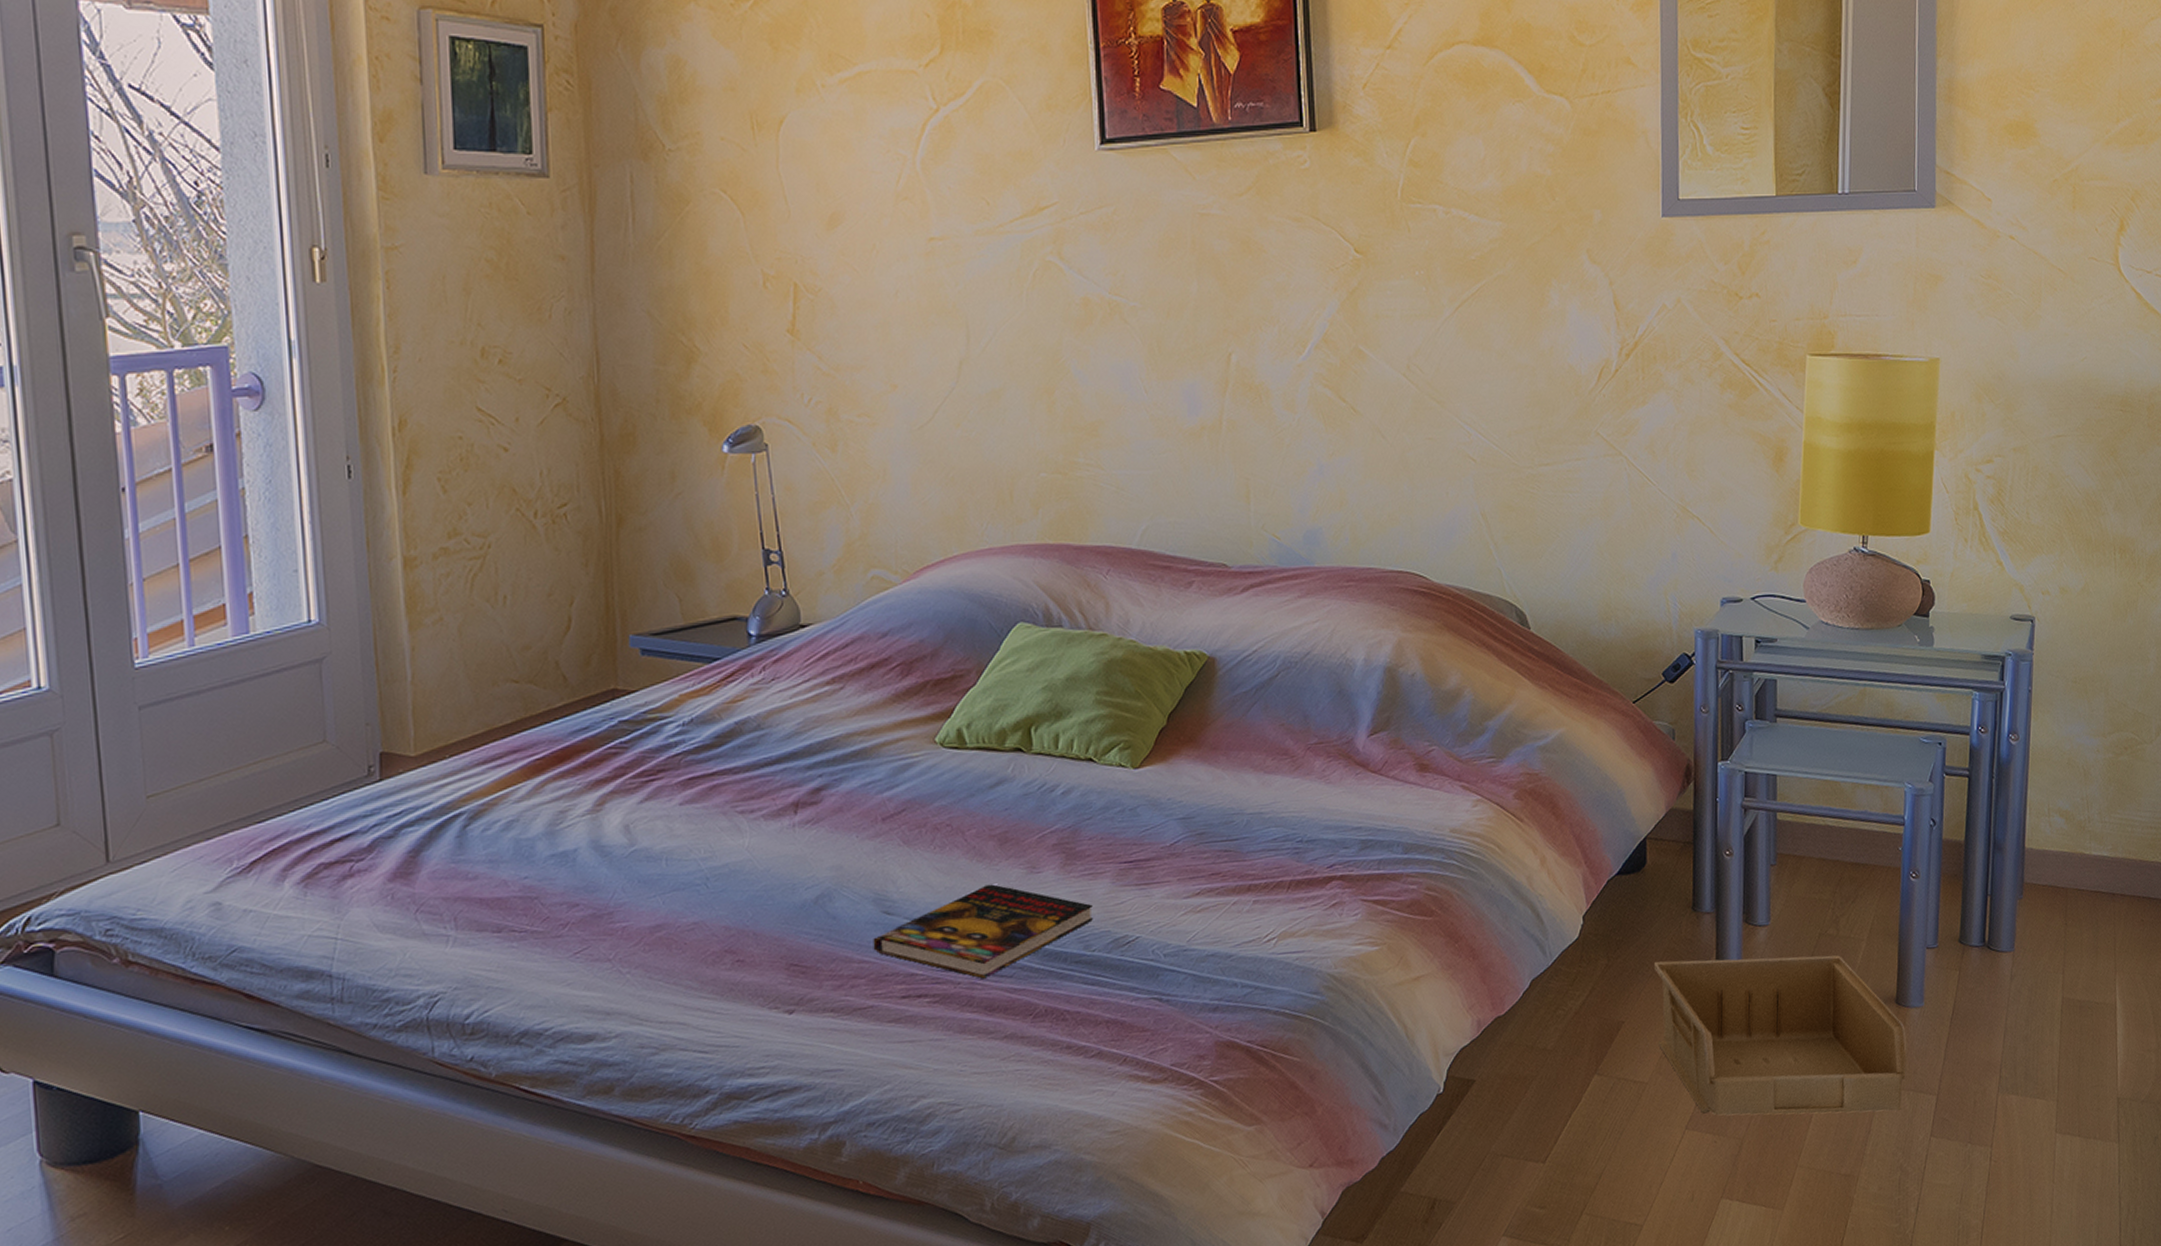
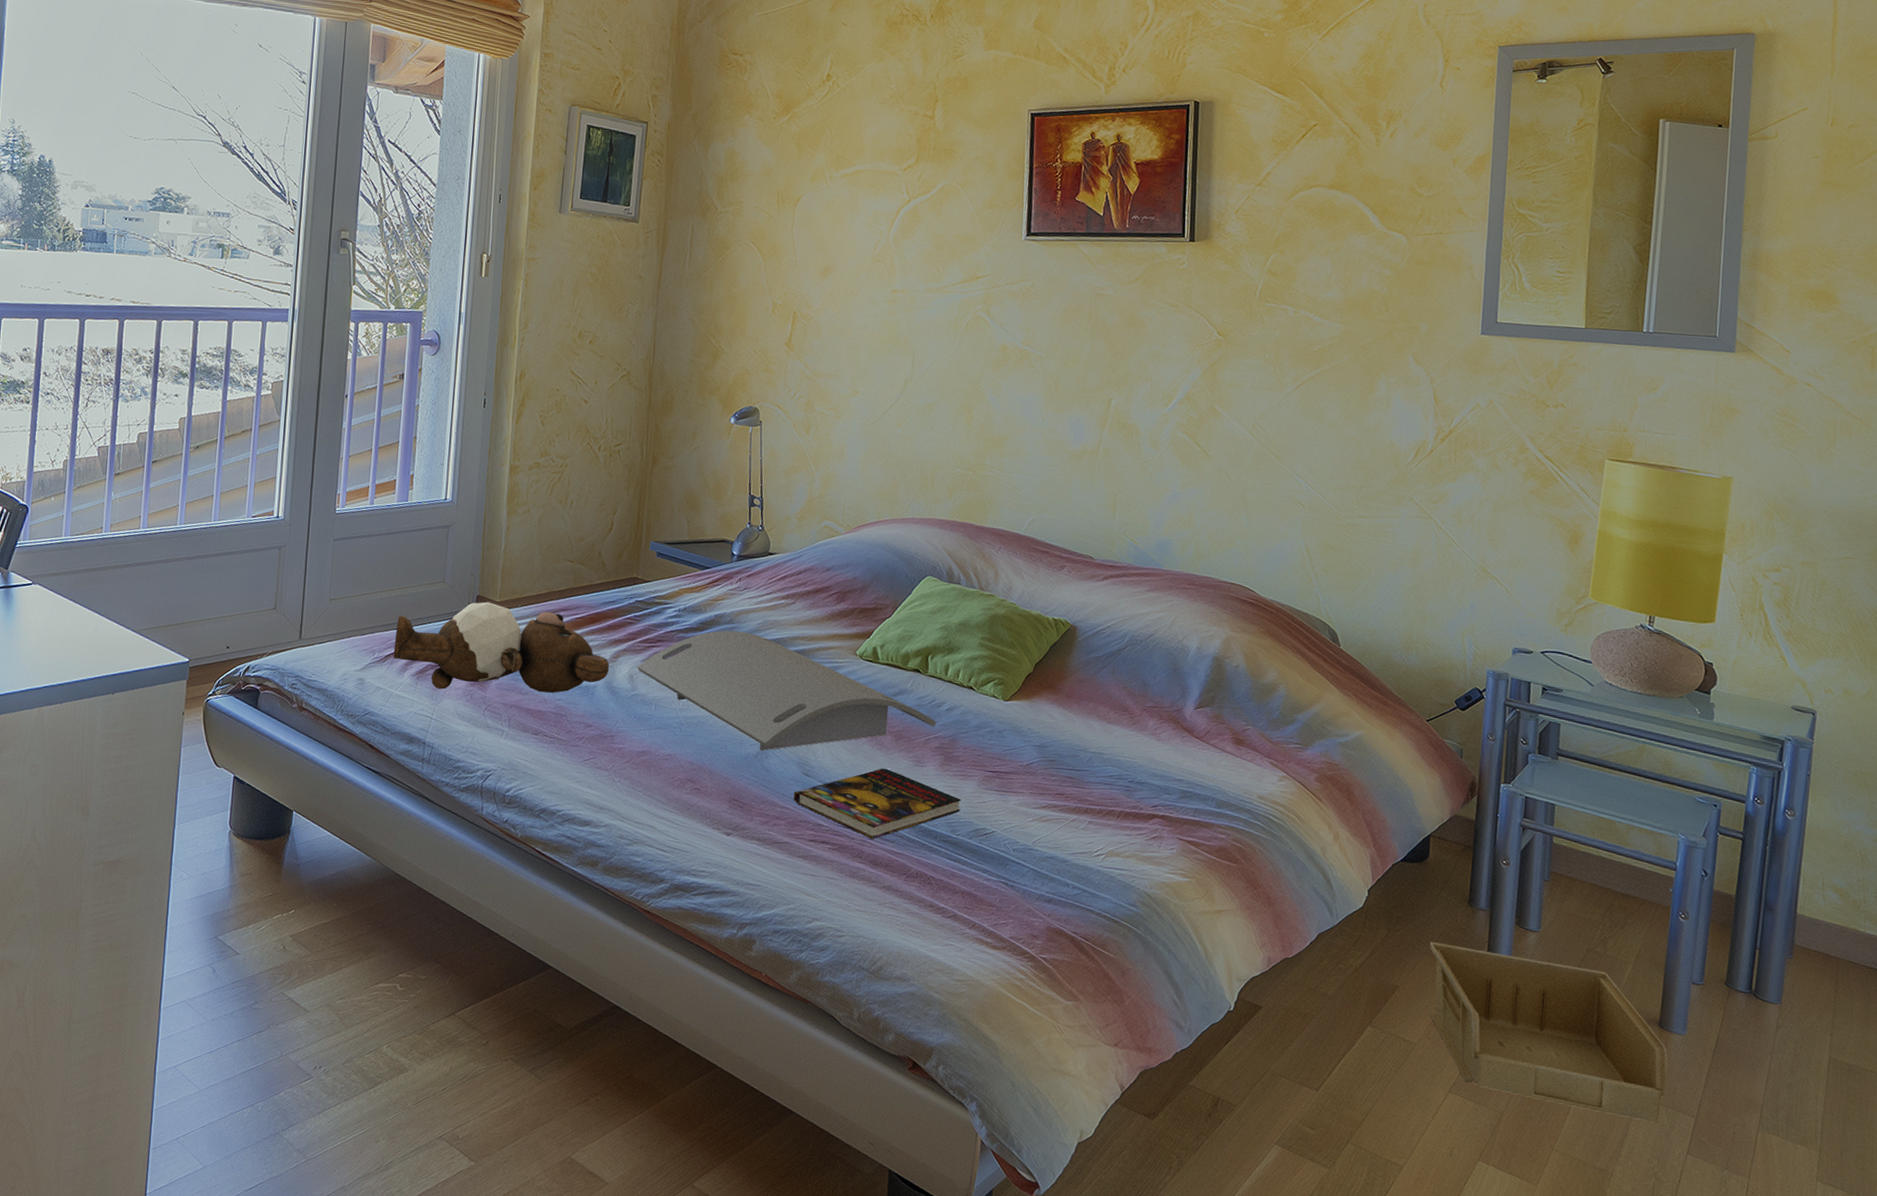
teddy bear: none [260,757,593,896] -> present [393,601,609,693]
serving tray: none [632,738,1050,893] -> present [636,630,936,751]

